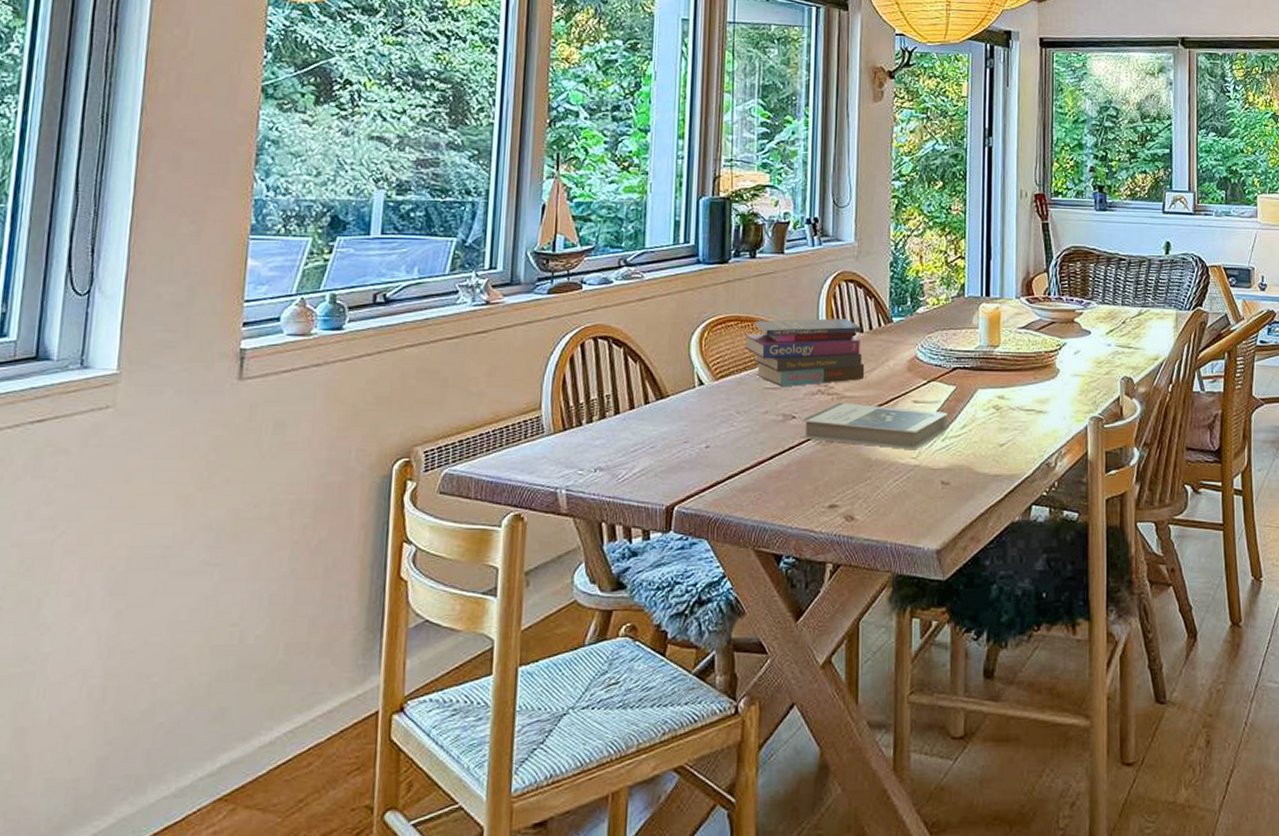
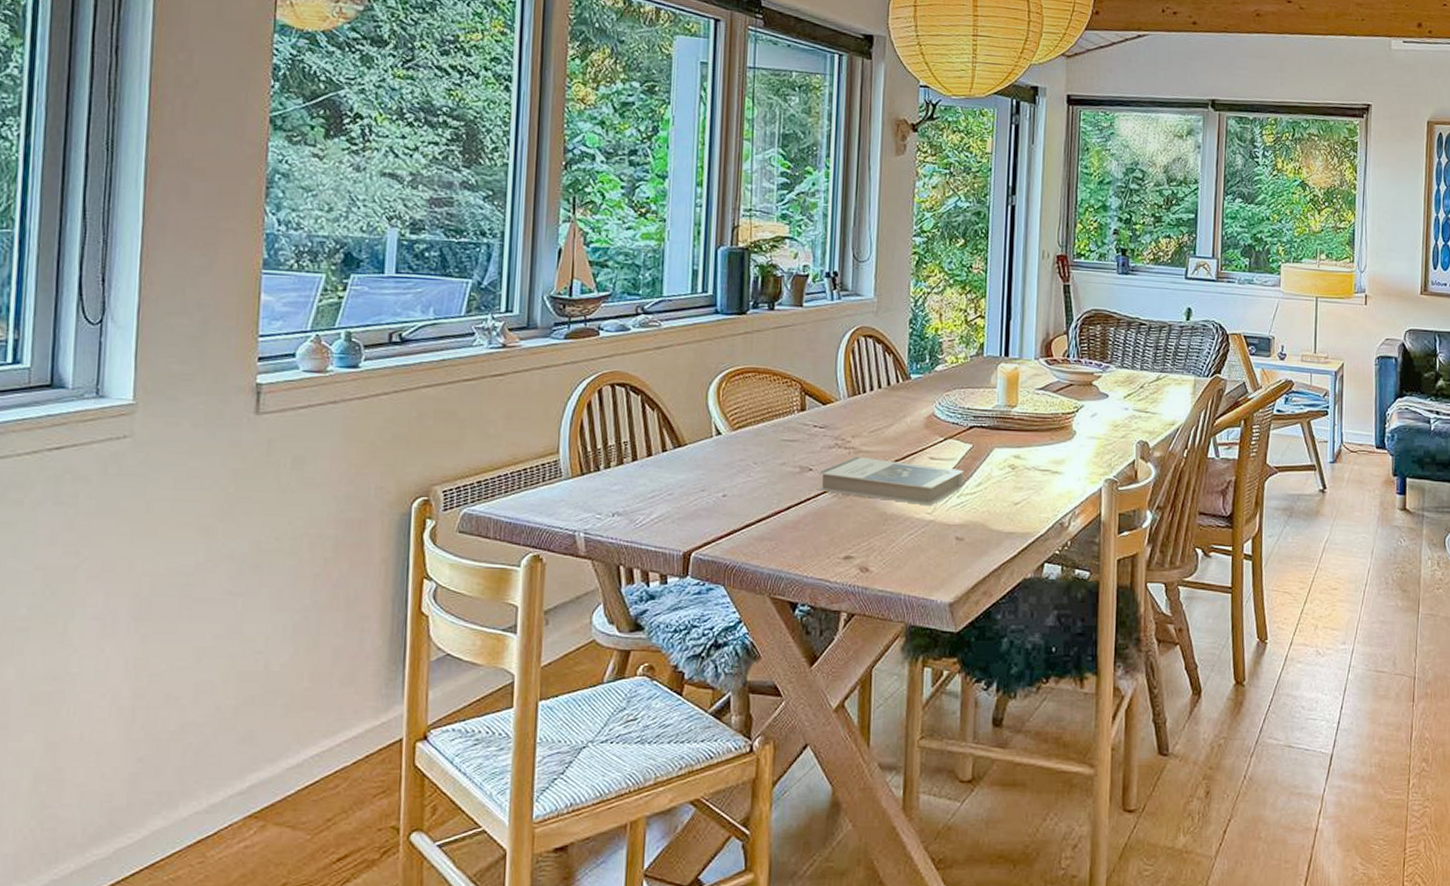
books: present [744,318,865,387] -> none [762,372,882,440]

